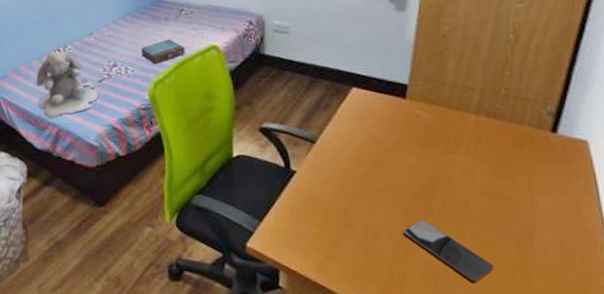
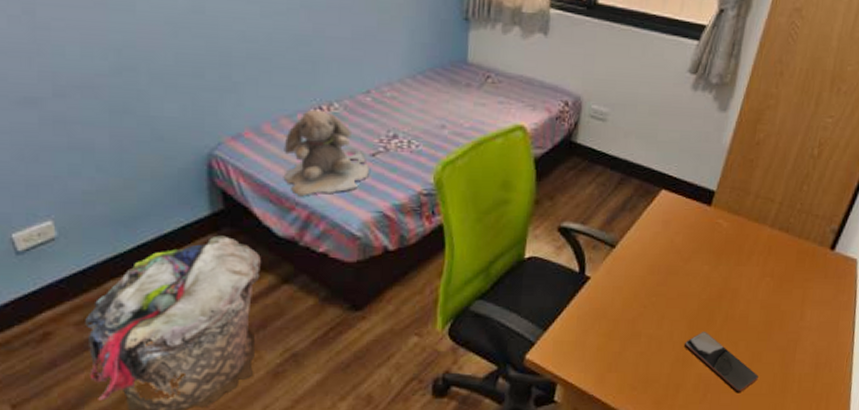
book: present [141,39,185,64] -> none [431,111,486,141]

